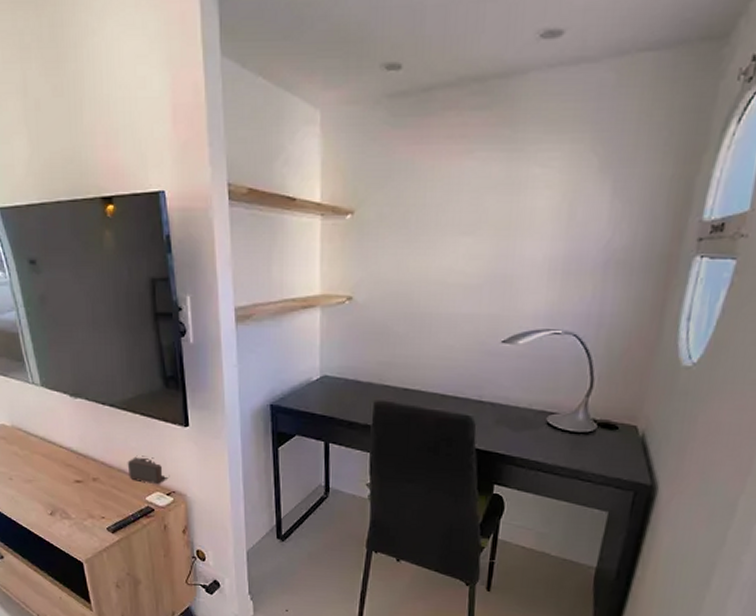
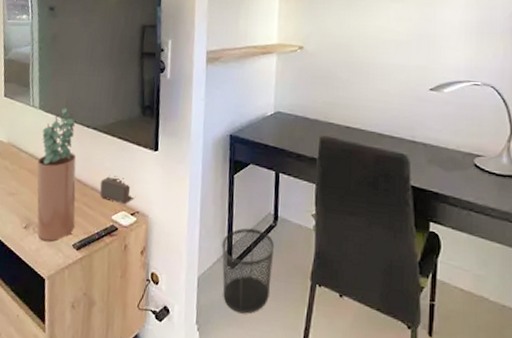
vase: none [49,376,106,526] -> present [36,102,77,242]
waste bin: none [270,501,327,582] -> present [221,228,275,314]

